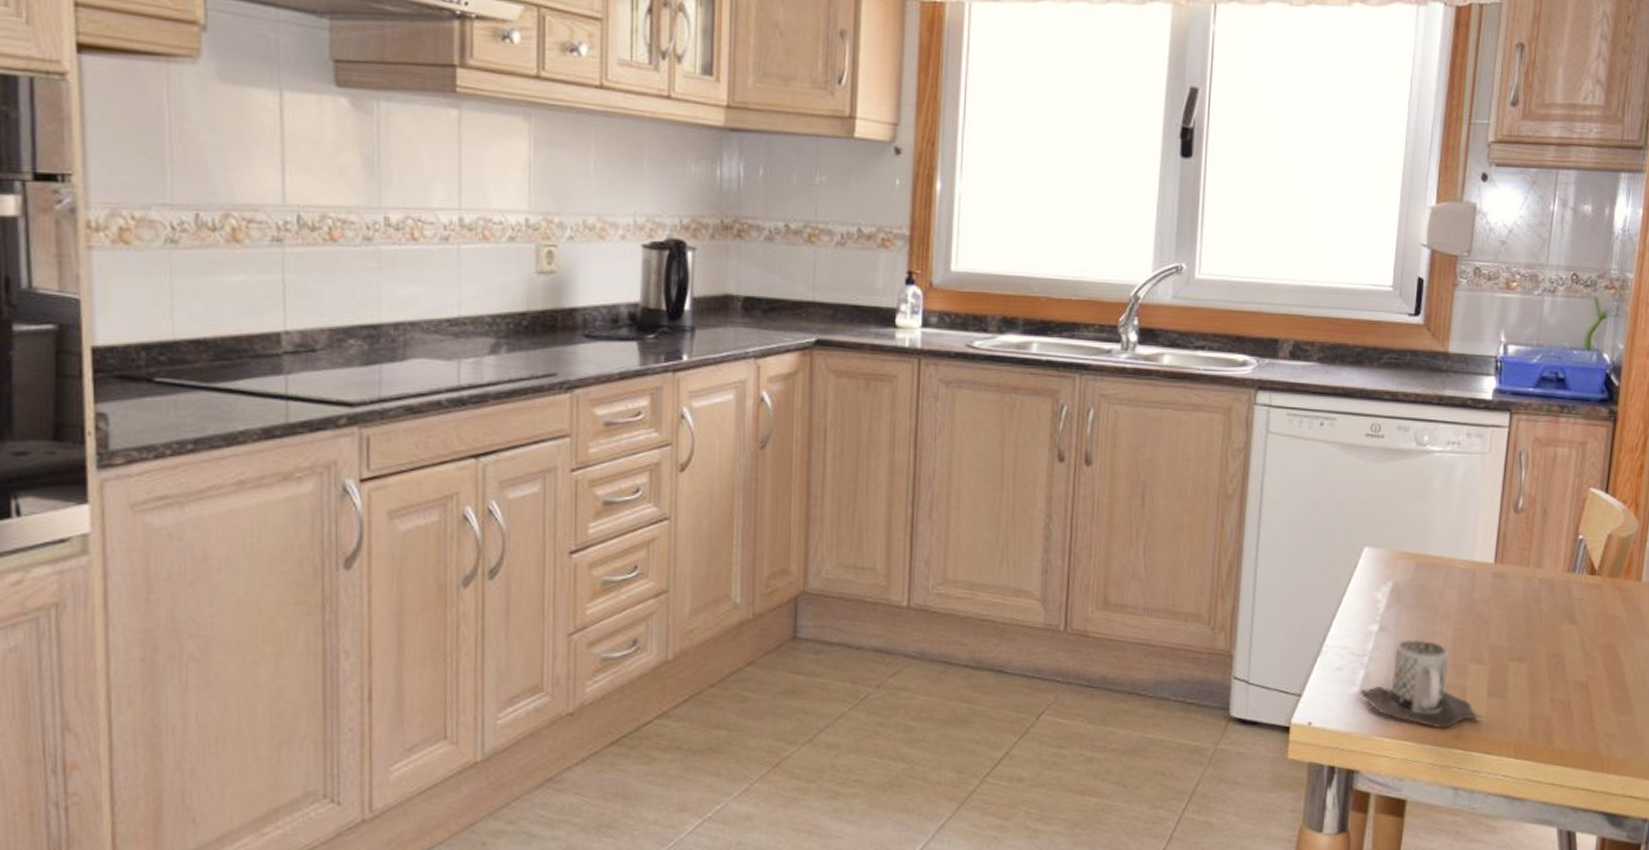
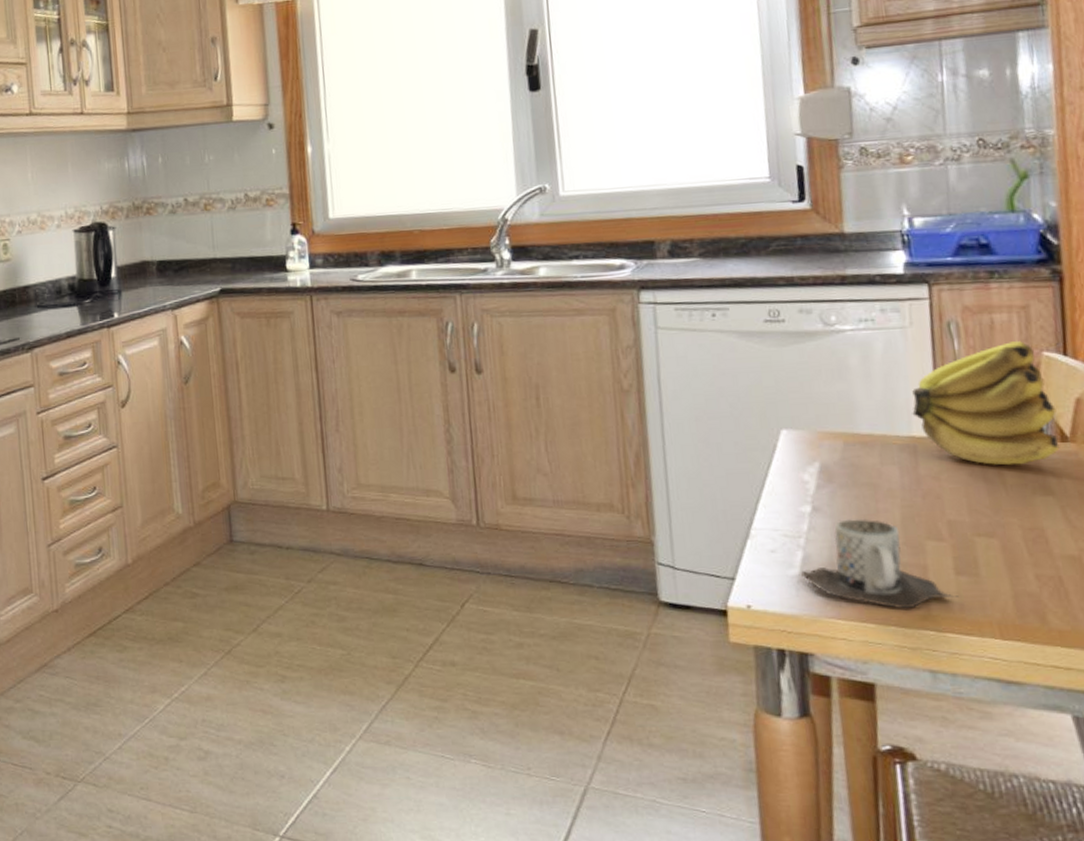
banana: none [1477,476,1591,594] -> present [912,341,1060,466]

